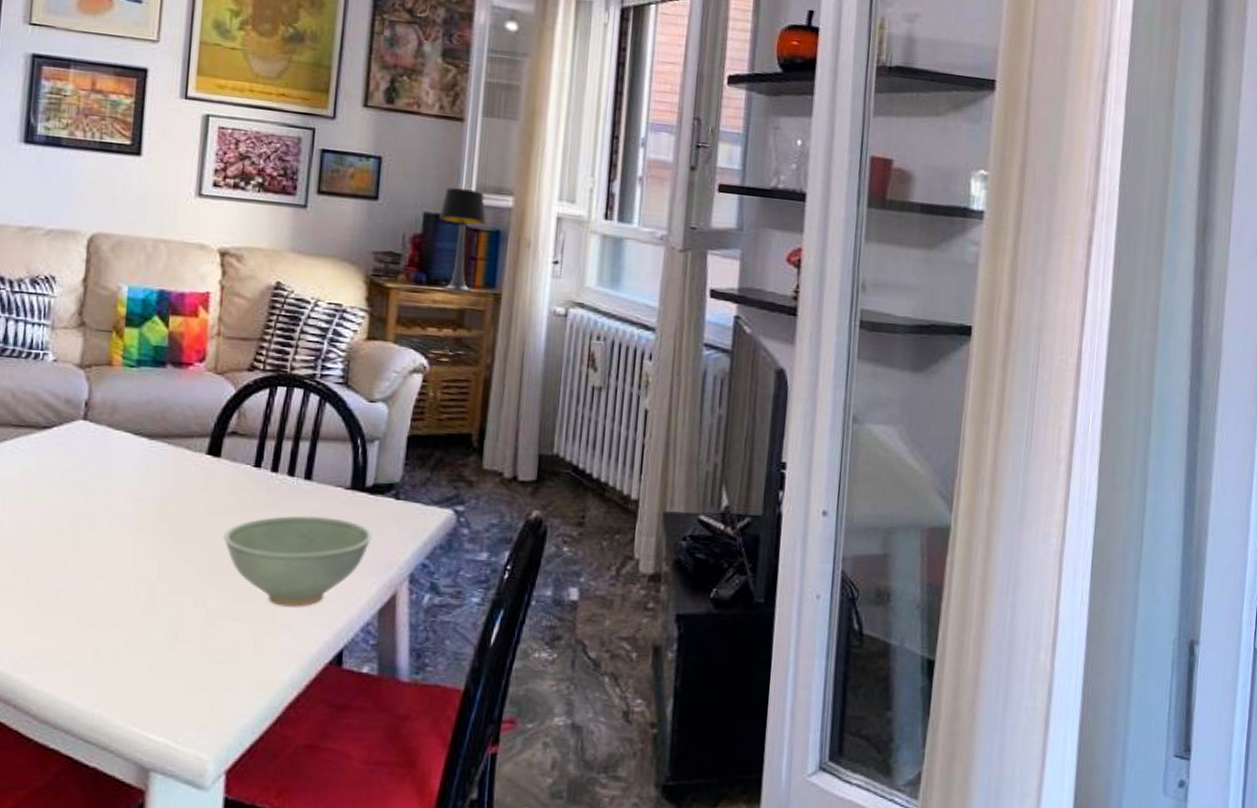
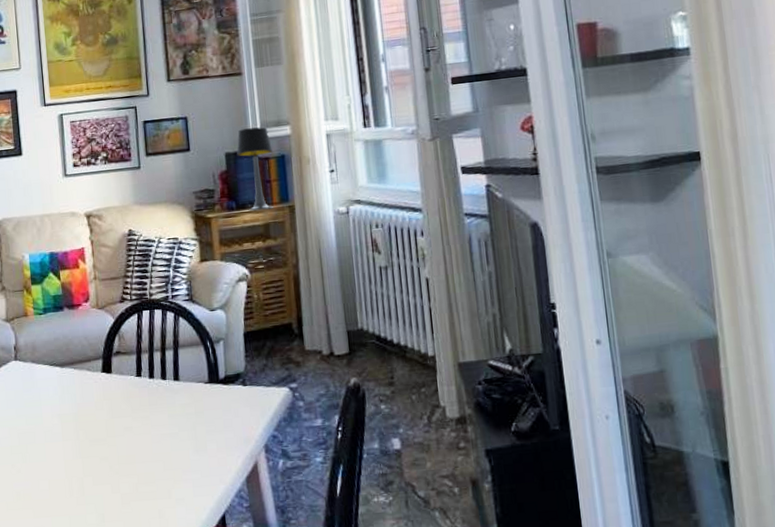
bowl: present [222,515,372,607] -> none [123,407,231,485]

